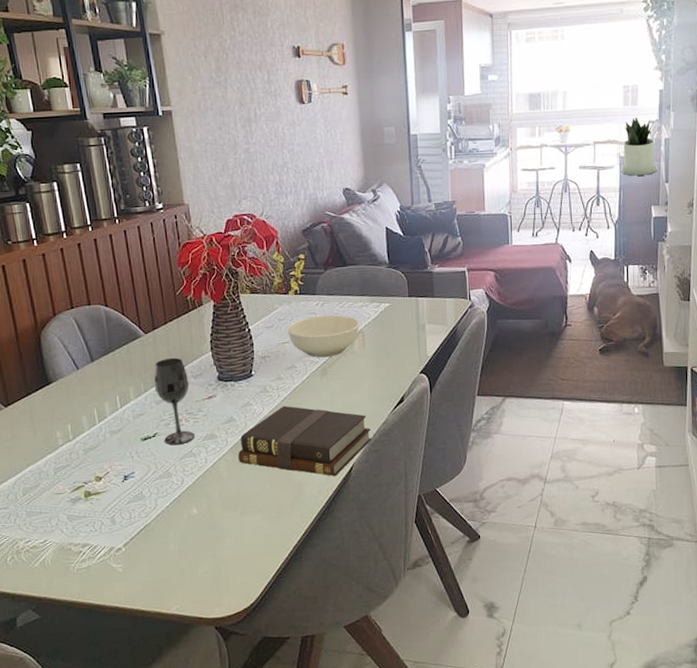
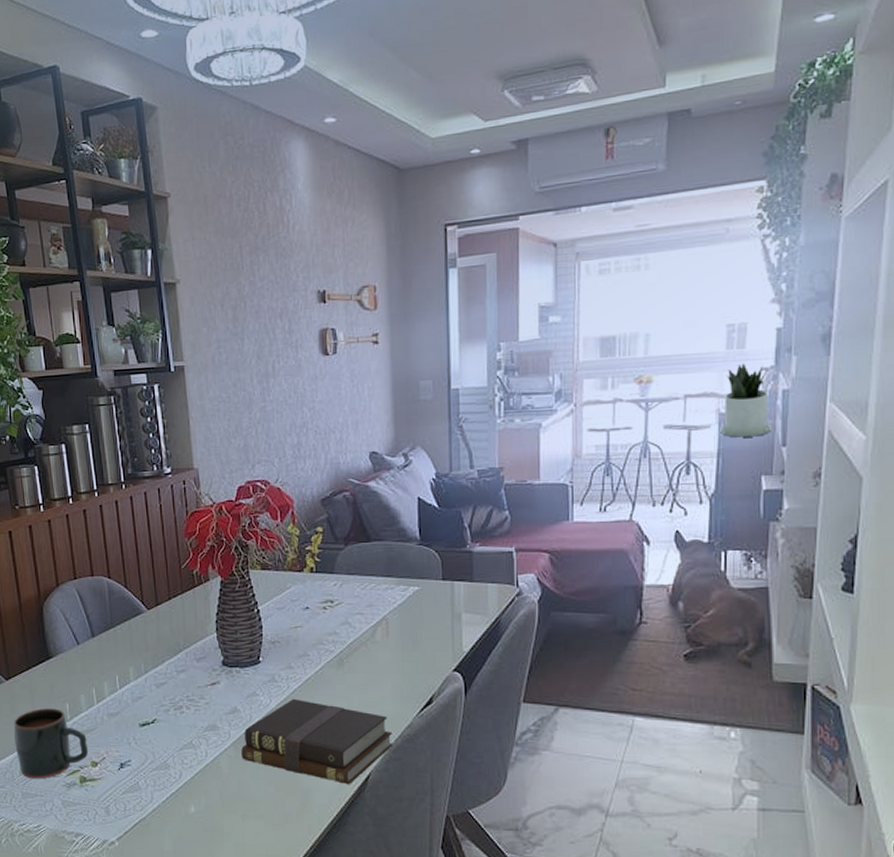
mug: none [14,430,92,498] -> present [13,708,89,779]
wine glass: present [154,357,195,445] -> none [155,637,195,734]
bowl: present [286,314,360,358] -> none [299,597,383,647]

